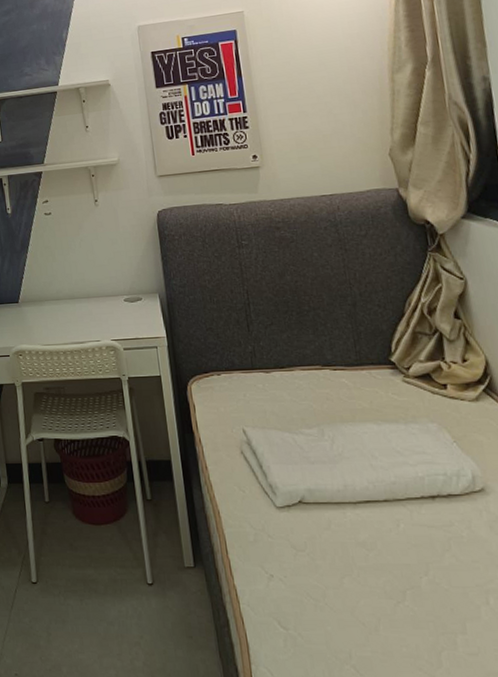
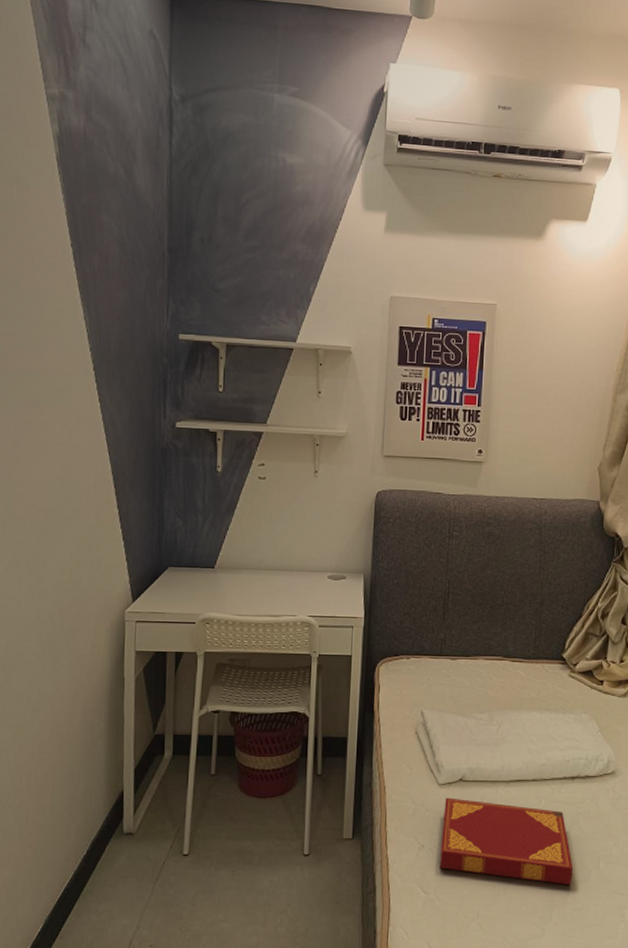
hardback book: none [287,522,458,625] -> present [440,797,573,886]

